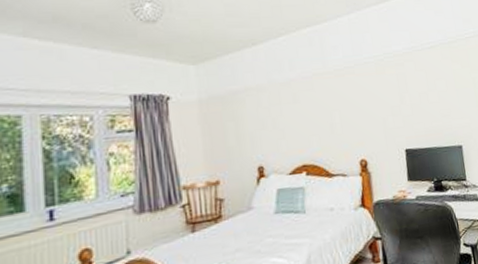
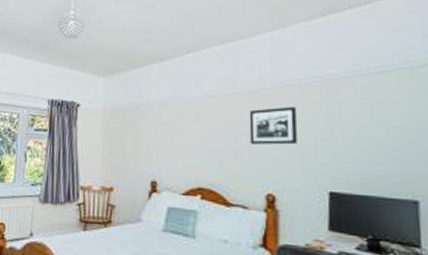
picture frame: none [338,80,379,118] -> present [249,106,298,145]

